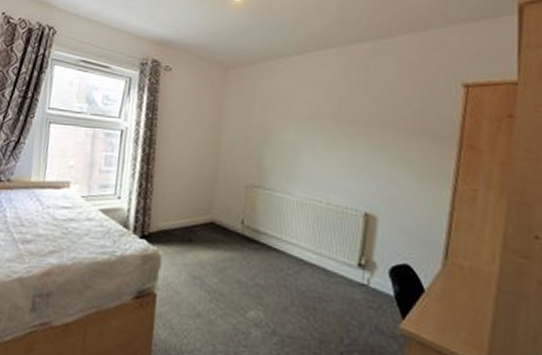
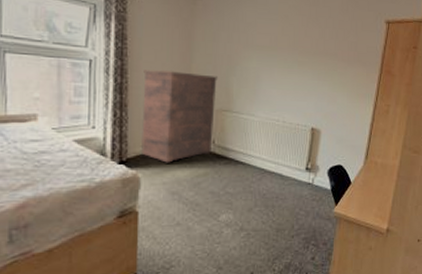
dresser: none [164,140,249,242] -> present [141,70,217,163]

